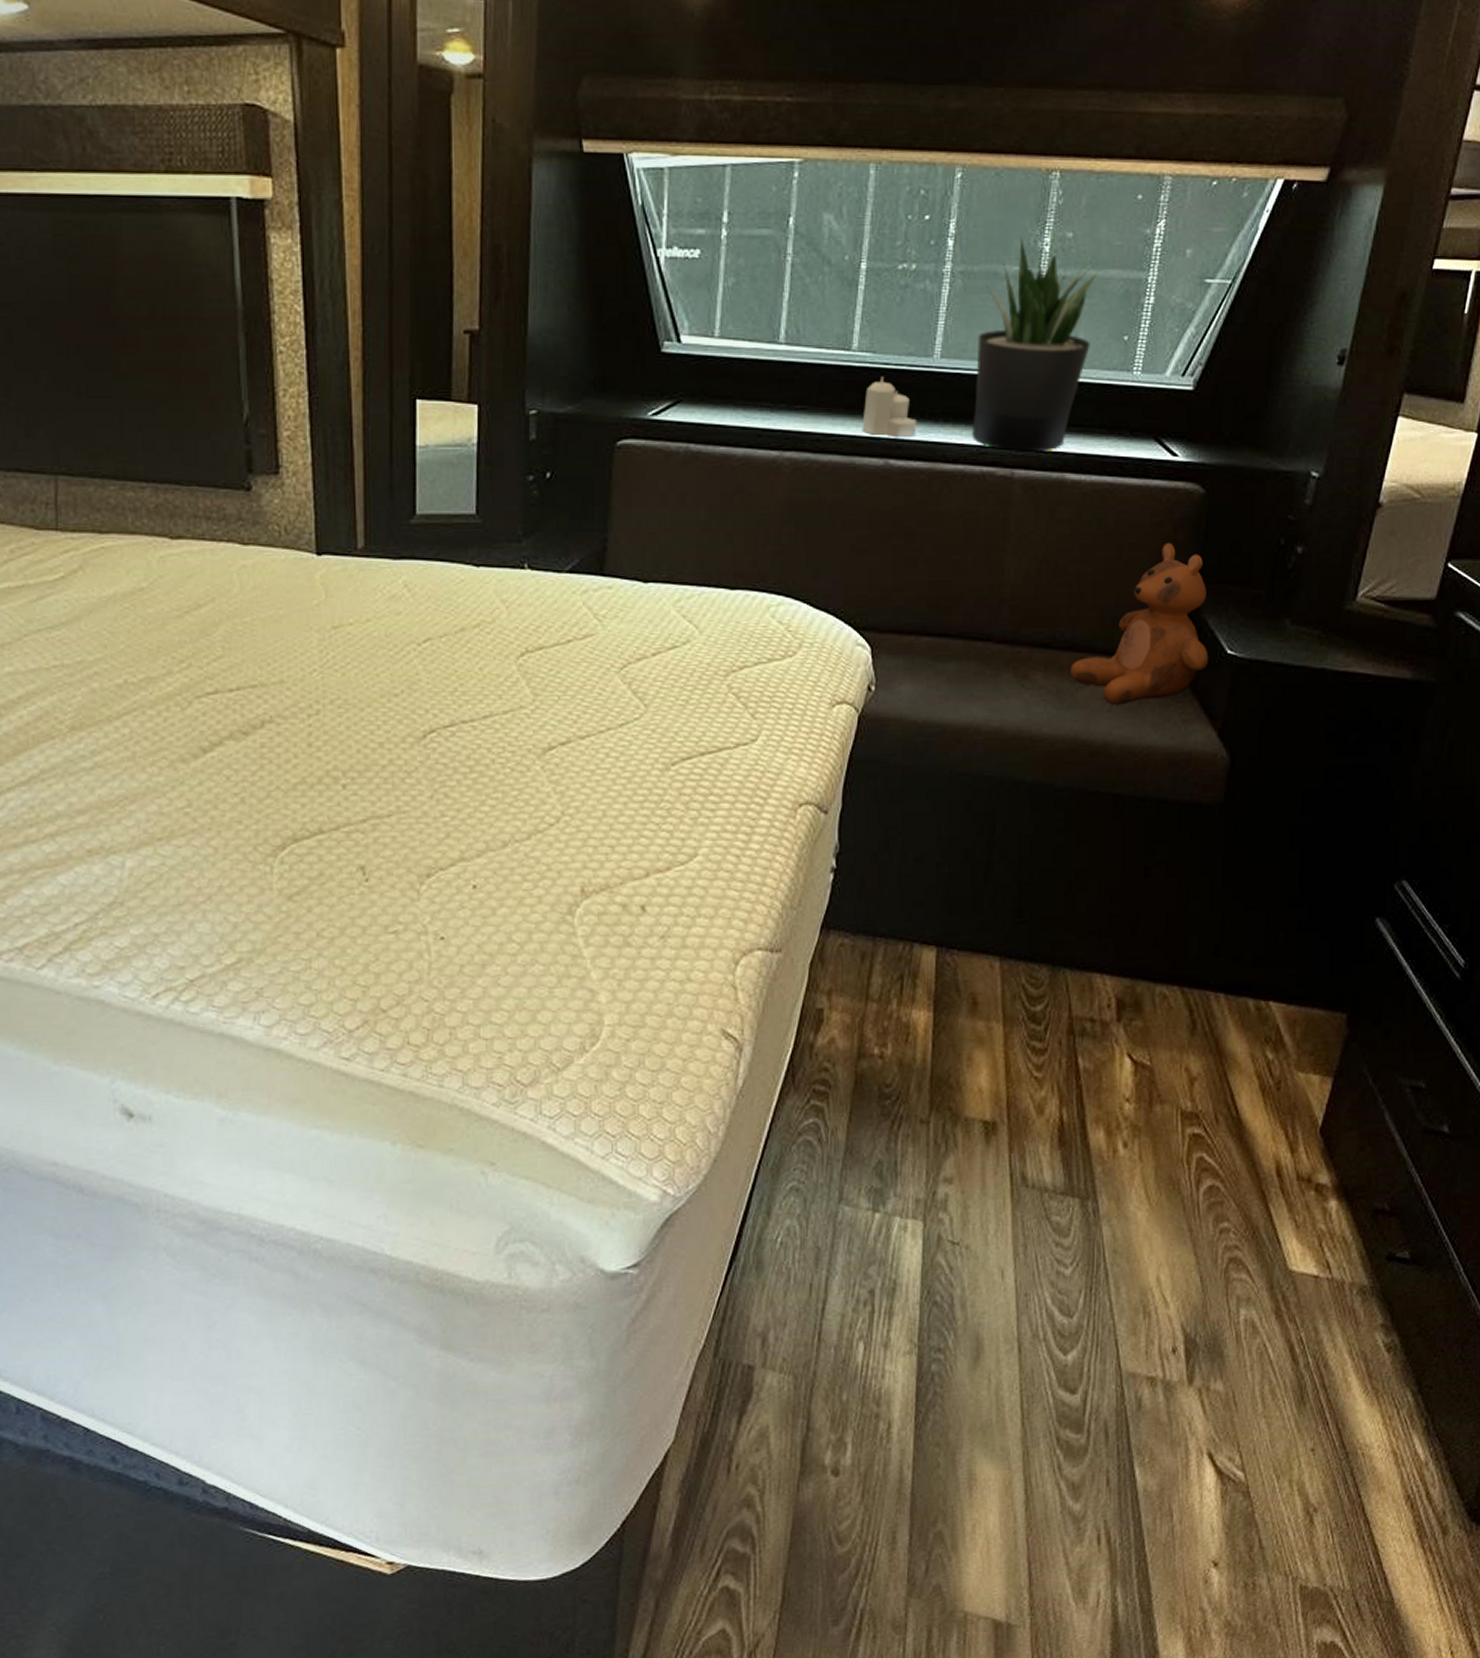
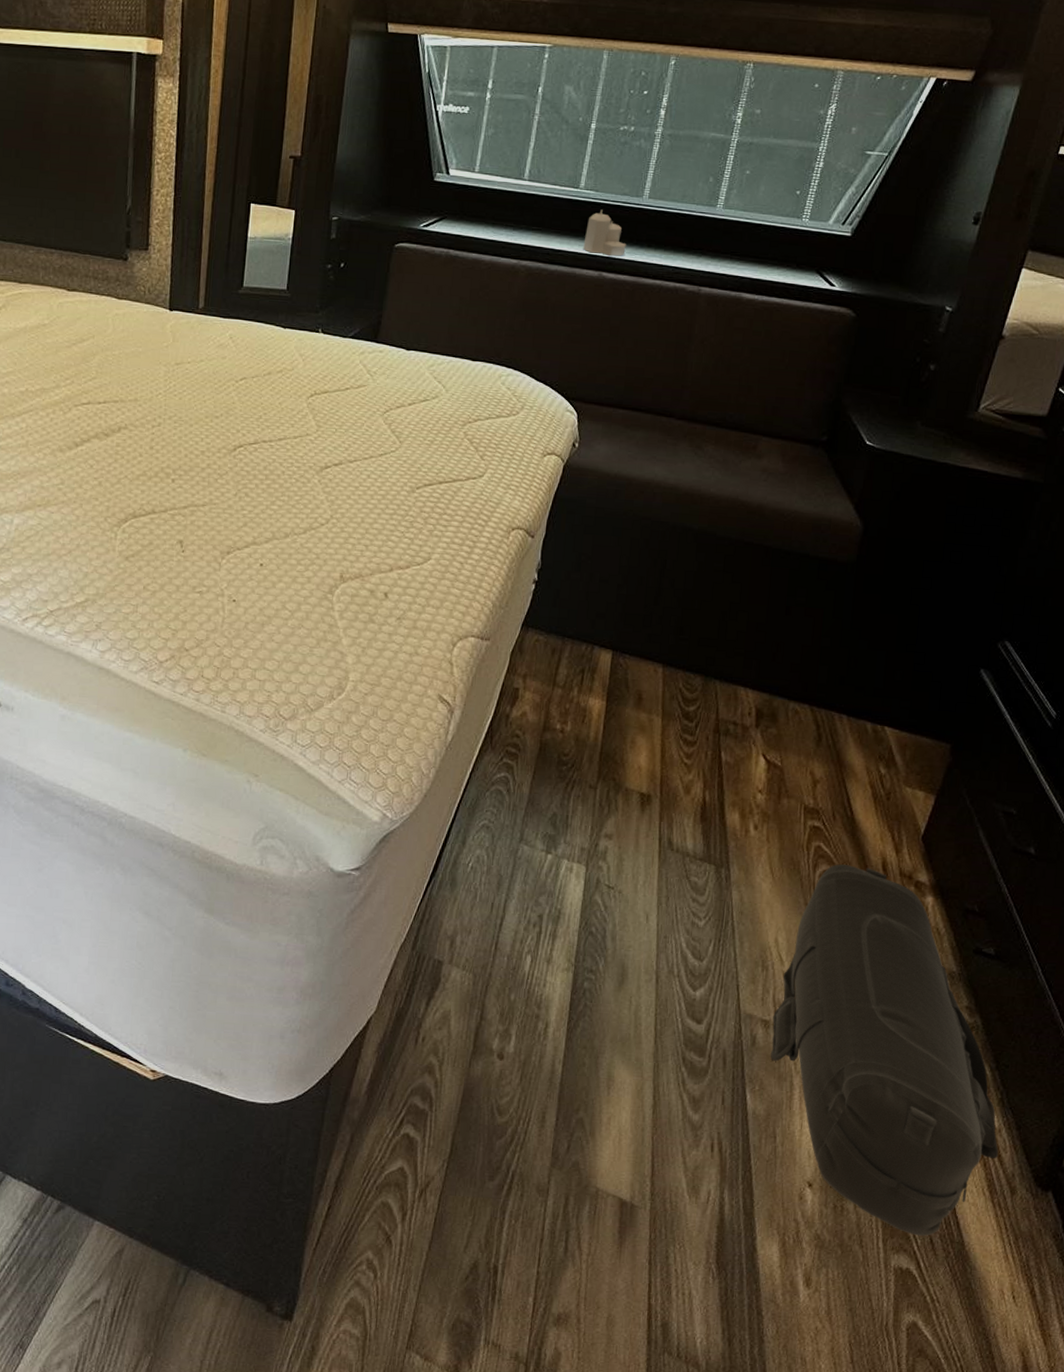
planter: present [972,237,1100,452] -> none [669,111,781,275]
teddy bear: present [1070,542,1209,705] -> none [735,353,852,476]
duffel bag: none [1160,1175,1427,1602] -> present [771,864,999,1236]

